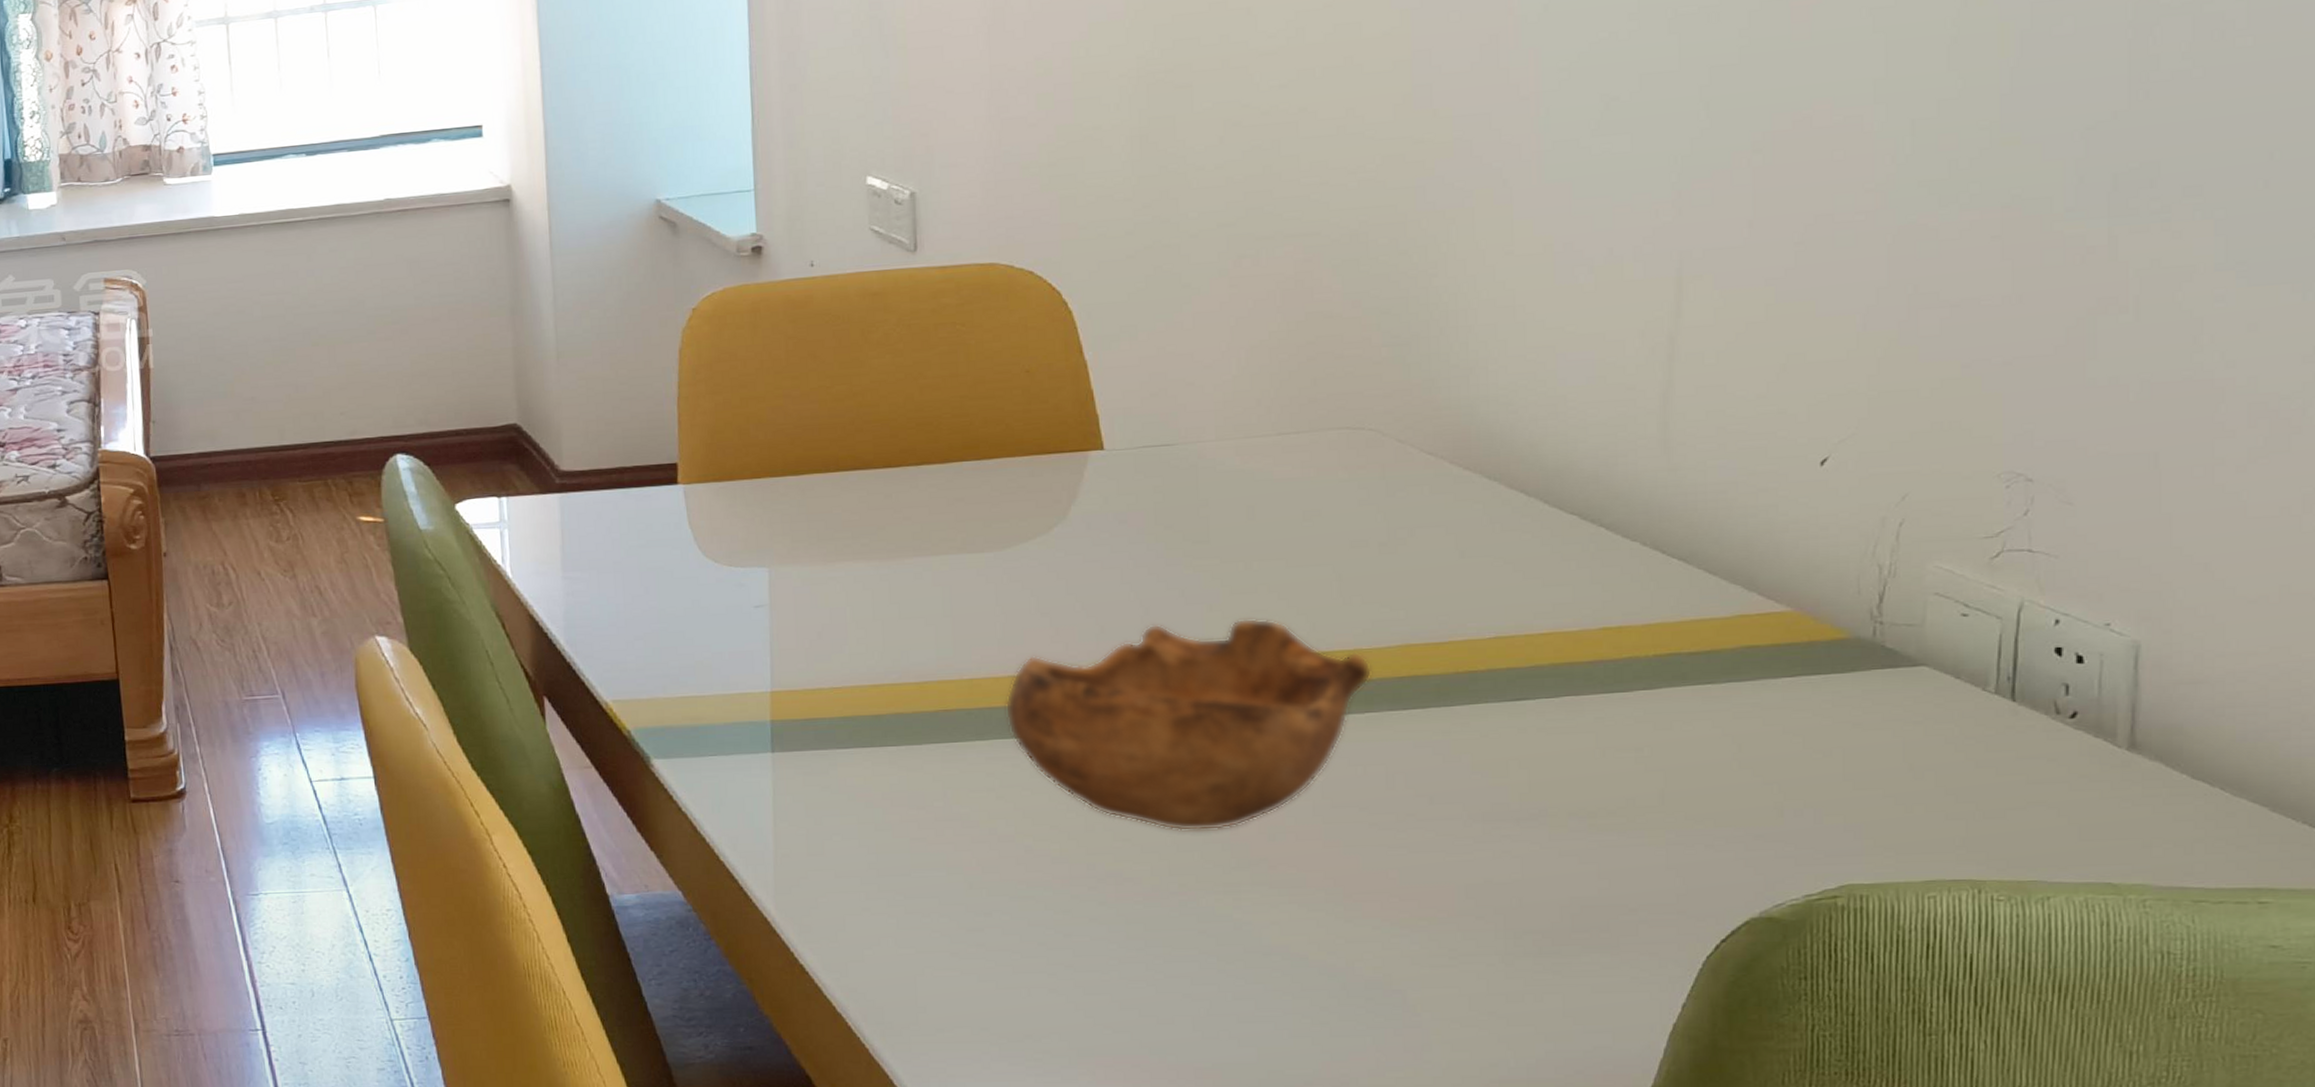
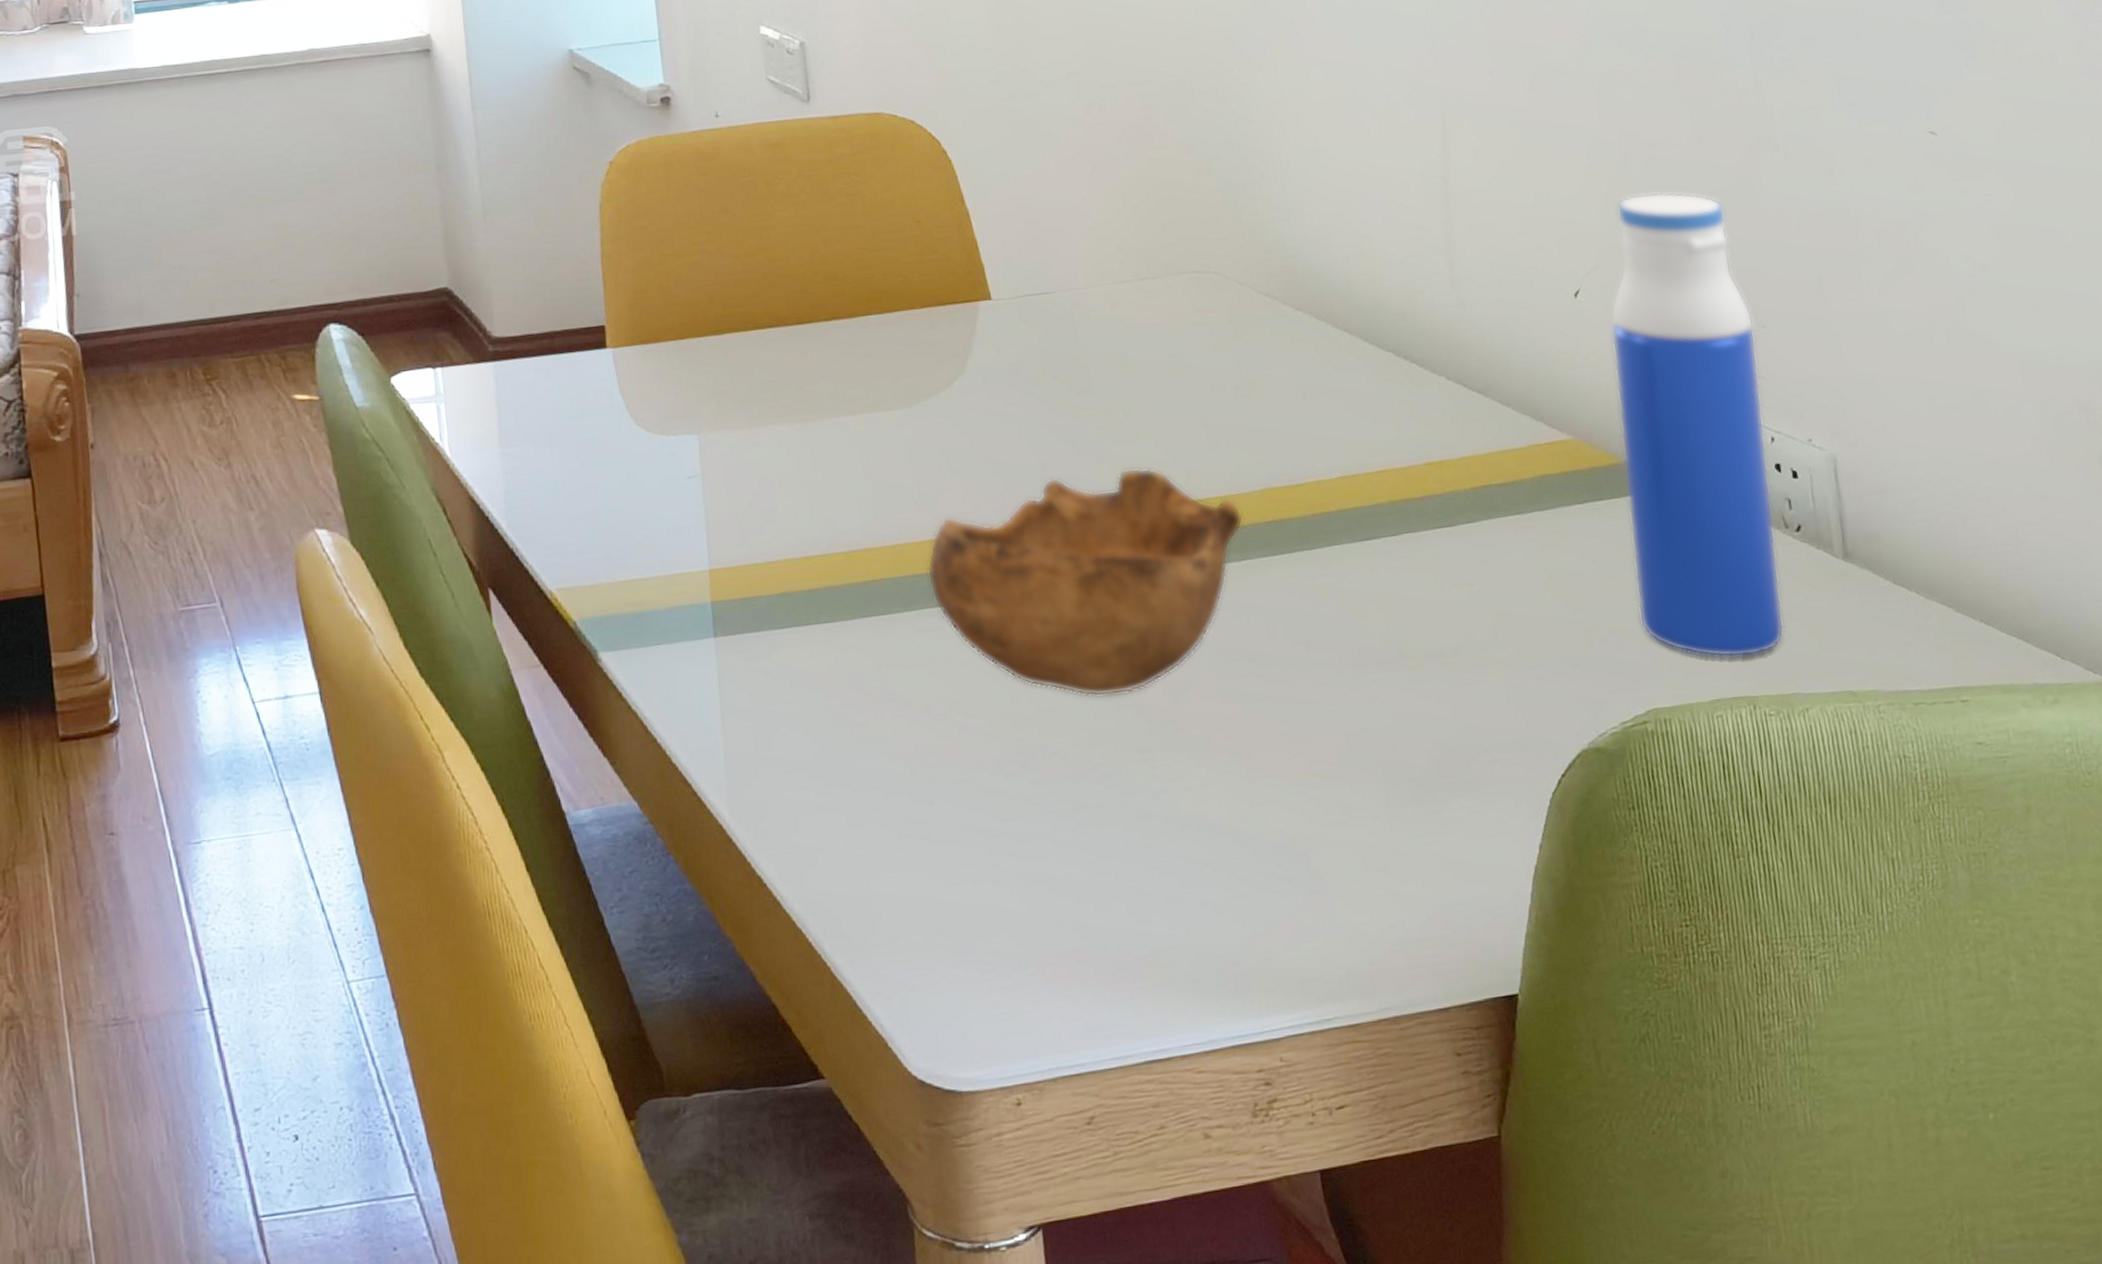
water bottle: none [1846,356,2055,841] -> present [1610,192,1785,658]

